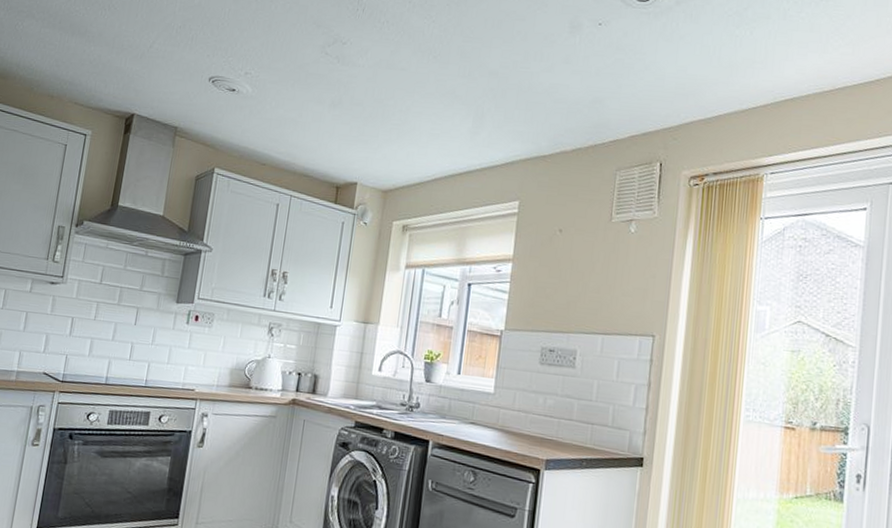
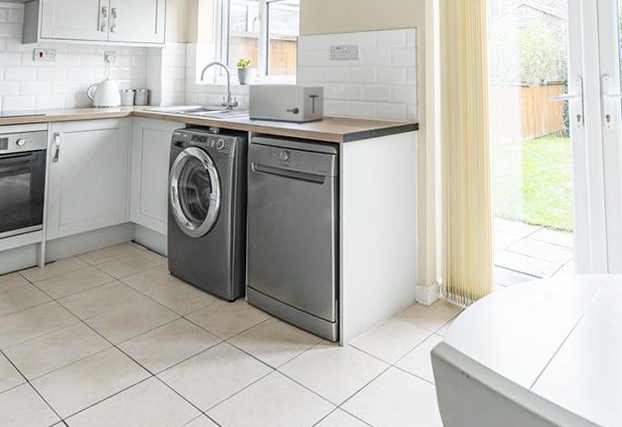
toaster: none [430,383,528,441] -> present [248,83,325,125]

